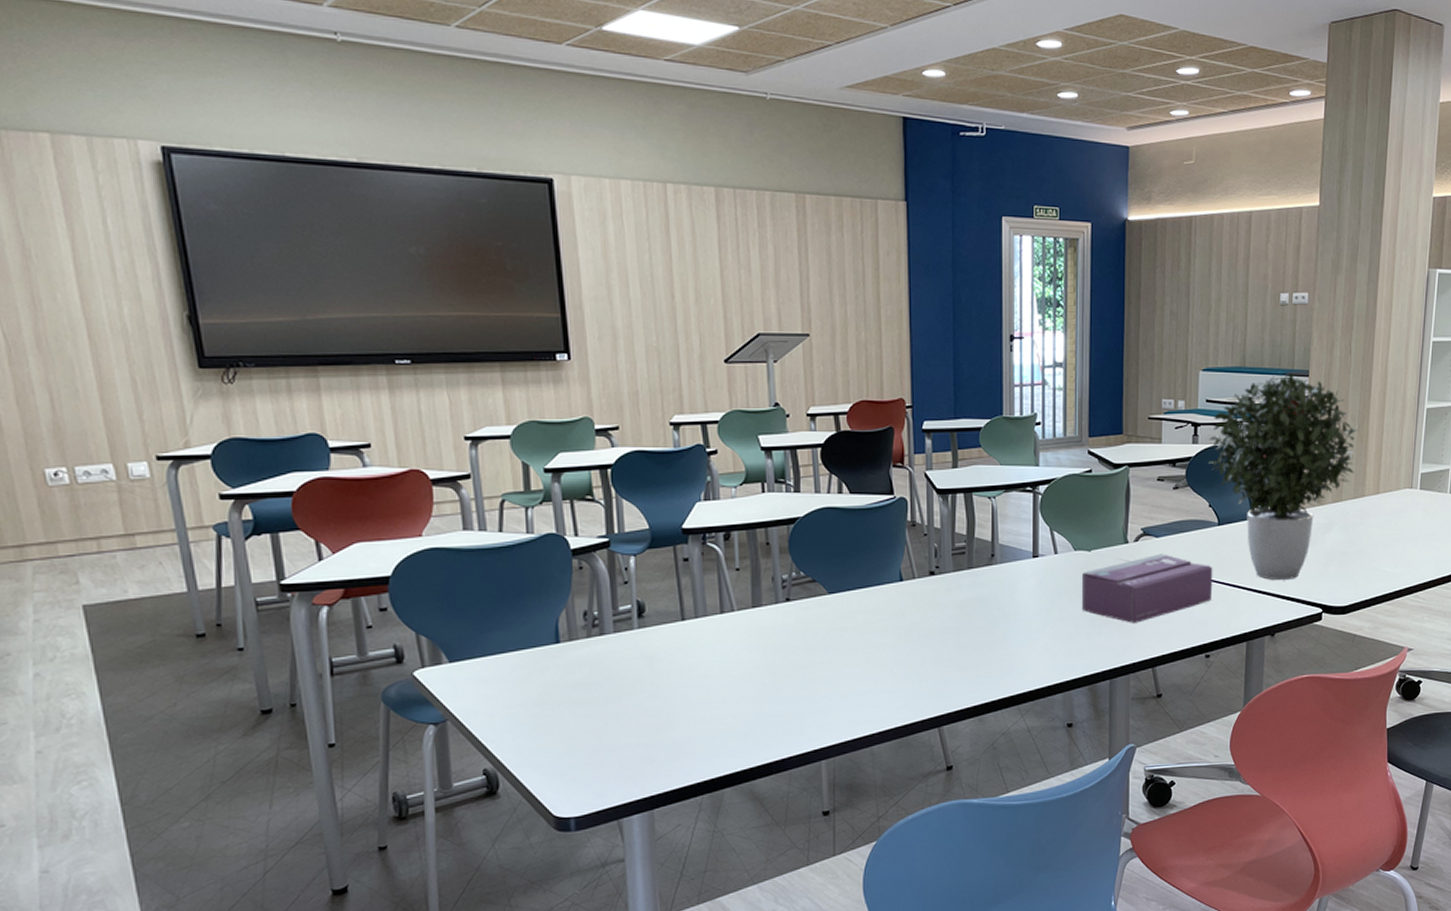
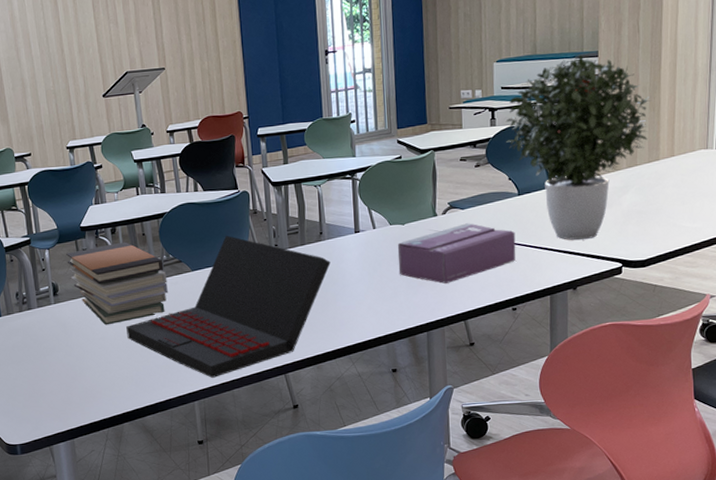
book stack: none [659,551,796,660] -> present [66,242,168,325]
laptop: none [736,552,1002,731] -> present [126,236,331,378]

